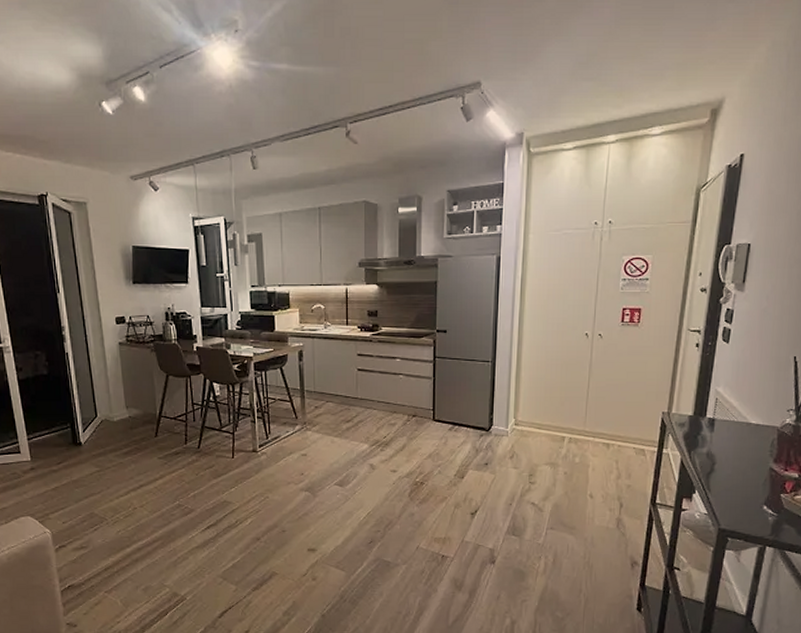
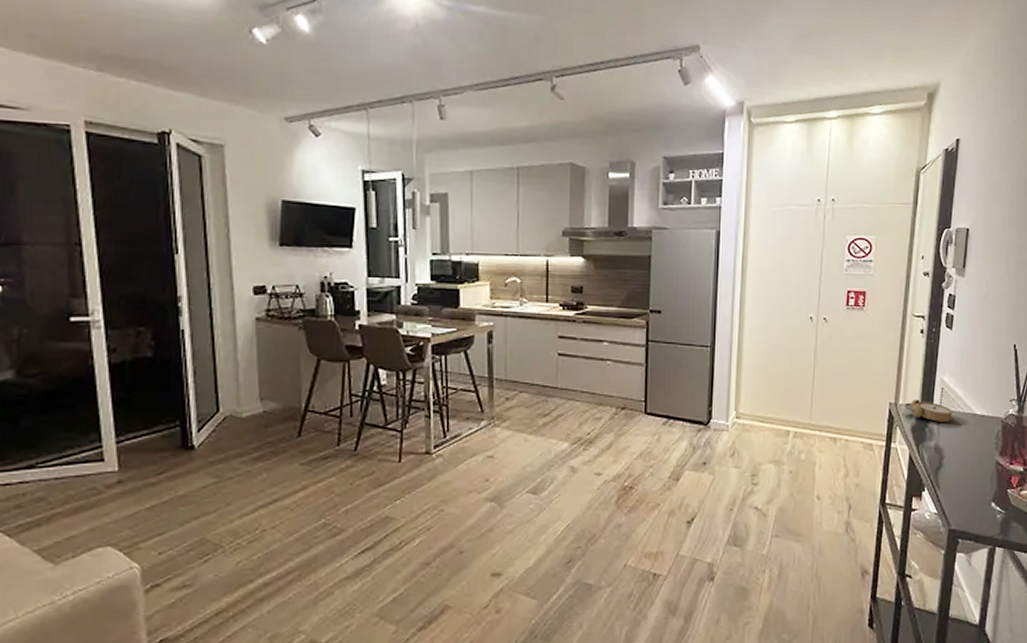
alarm clock: none [677,409,727,430] -> present [905,399,953,422]

